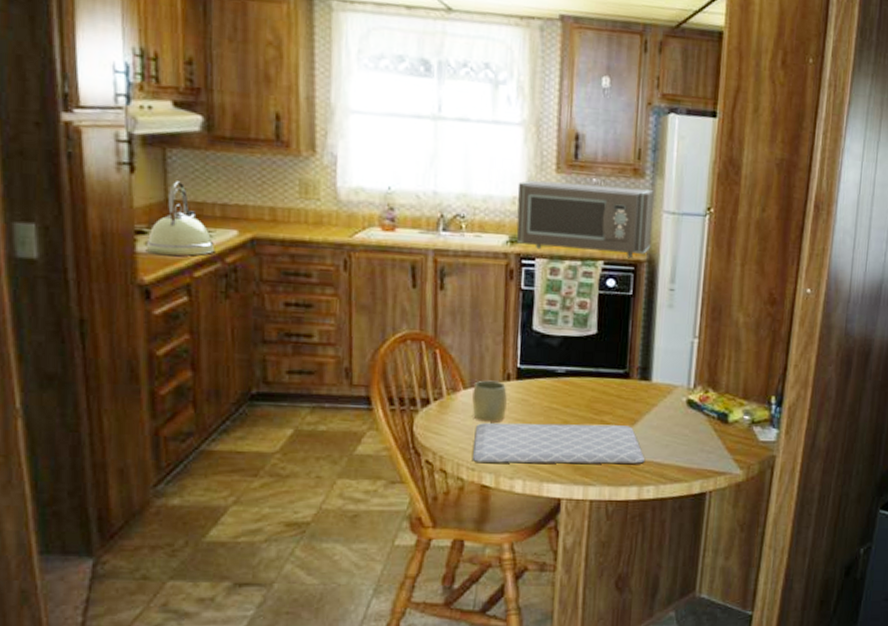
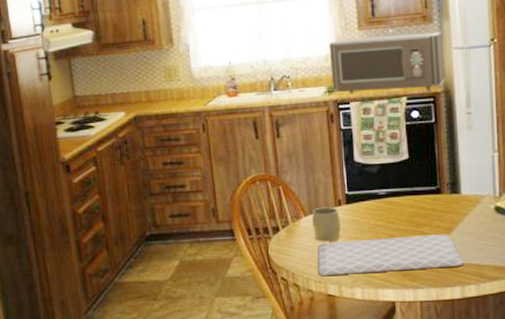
kettle: present [145,181,216,257] -> none [63,81,111,138]

